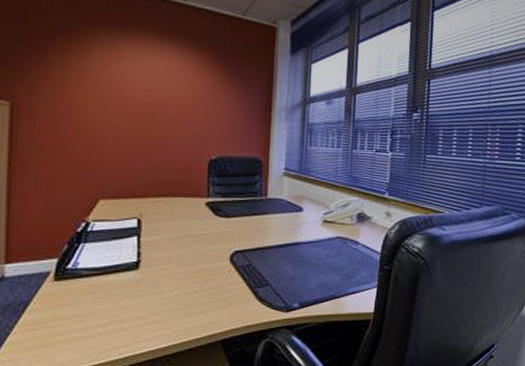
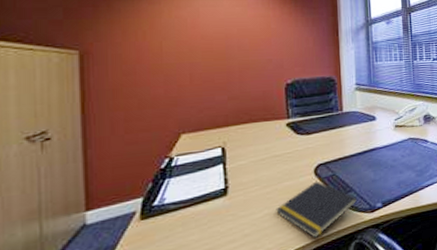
notepad: none [186,268,273,329] -> present [276,181,358,238]

